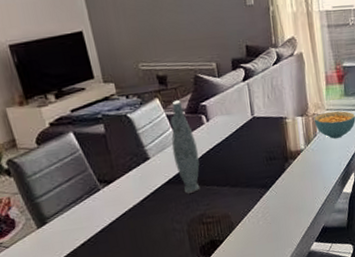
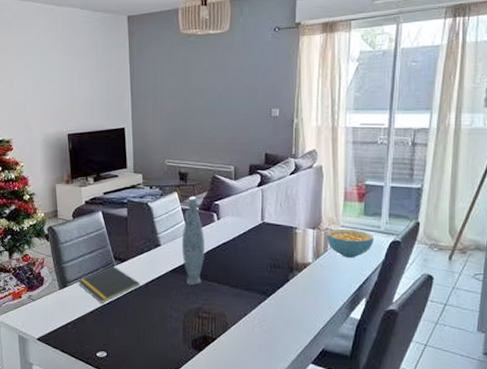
notepad: none [59,189,134,233] -> present [78,265,140,303]

